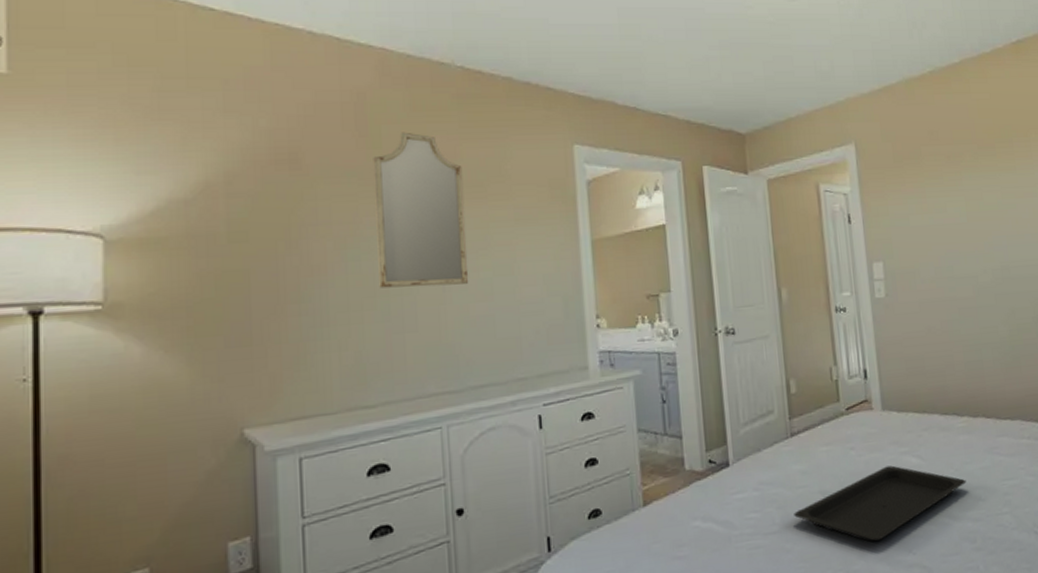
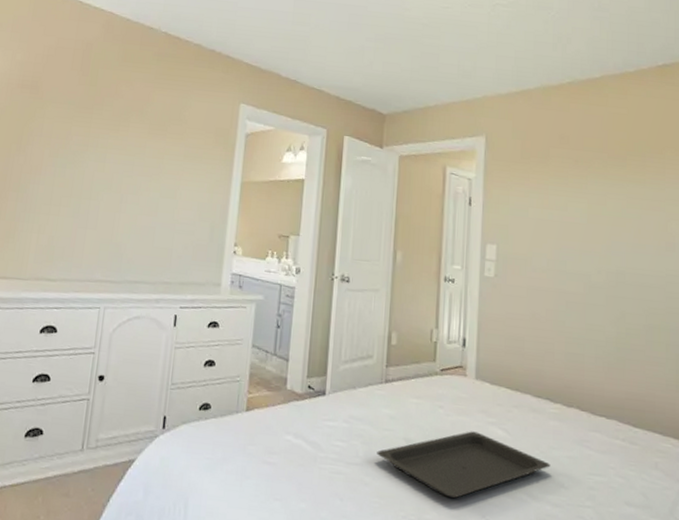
home mirror: present [373,132,469,288] -> none [75,76,152,199]

